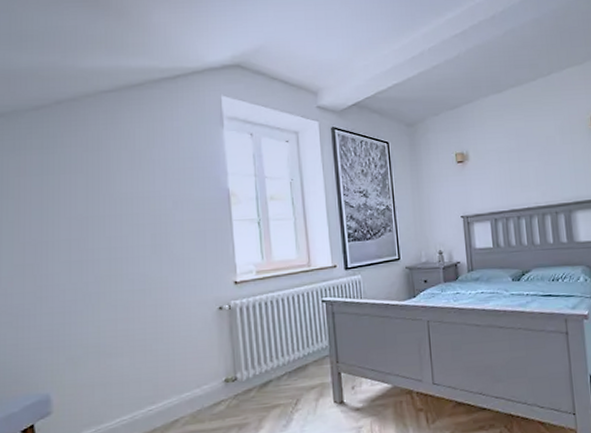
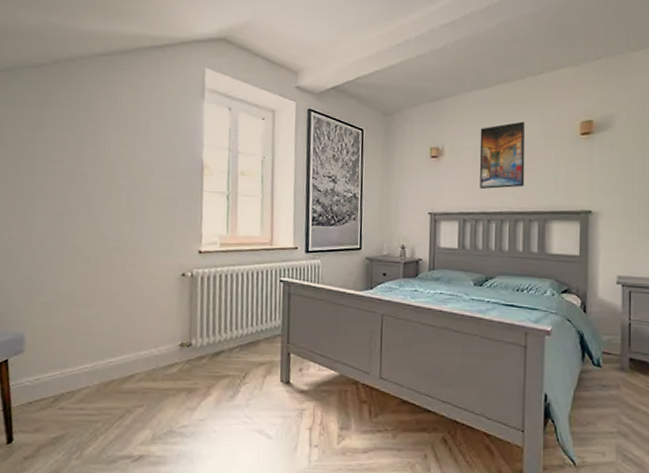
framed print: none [500,120,548,189] -> present [479,121,526,190]

